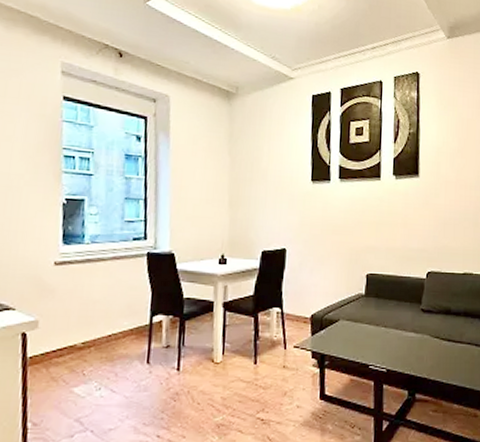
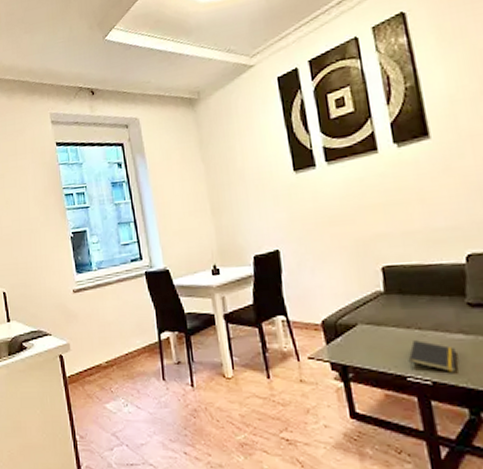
notepad: none [372,336,408,362] -> present [408,340,457,372]

